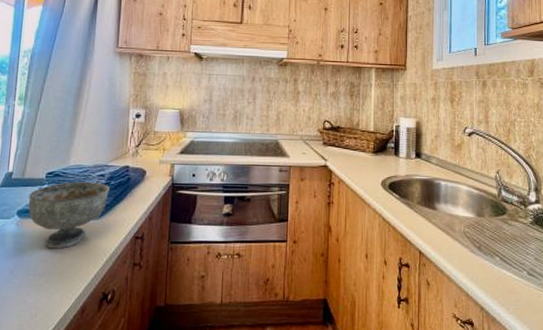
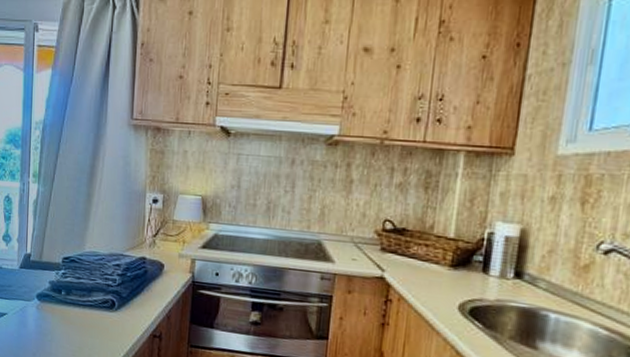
bowl: present [28,182,110,249] -> none [47,269,126,338]

